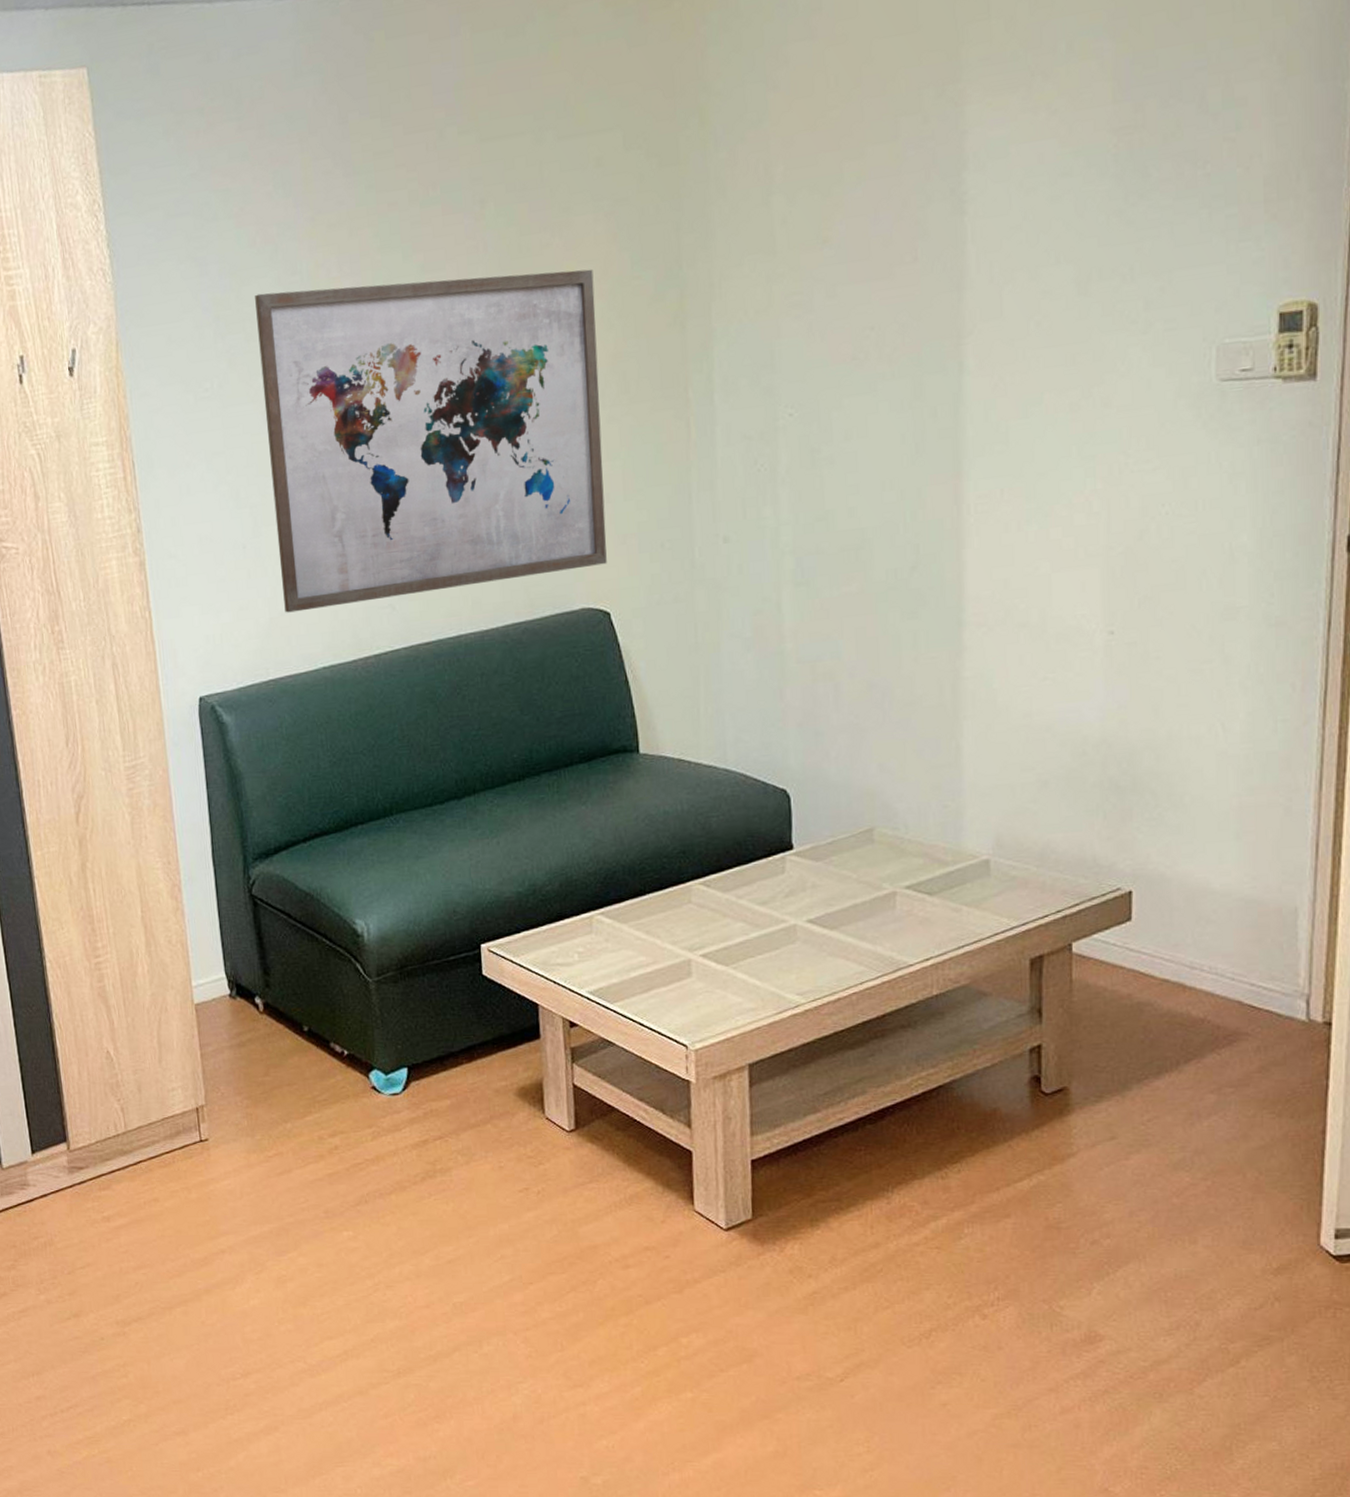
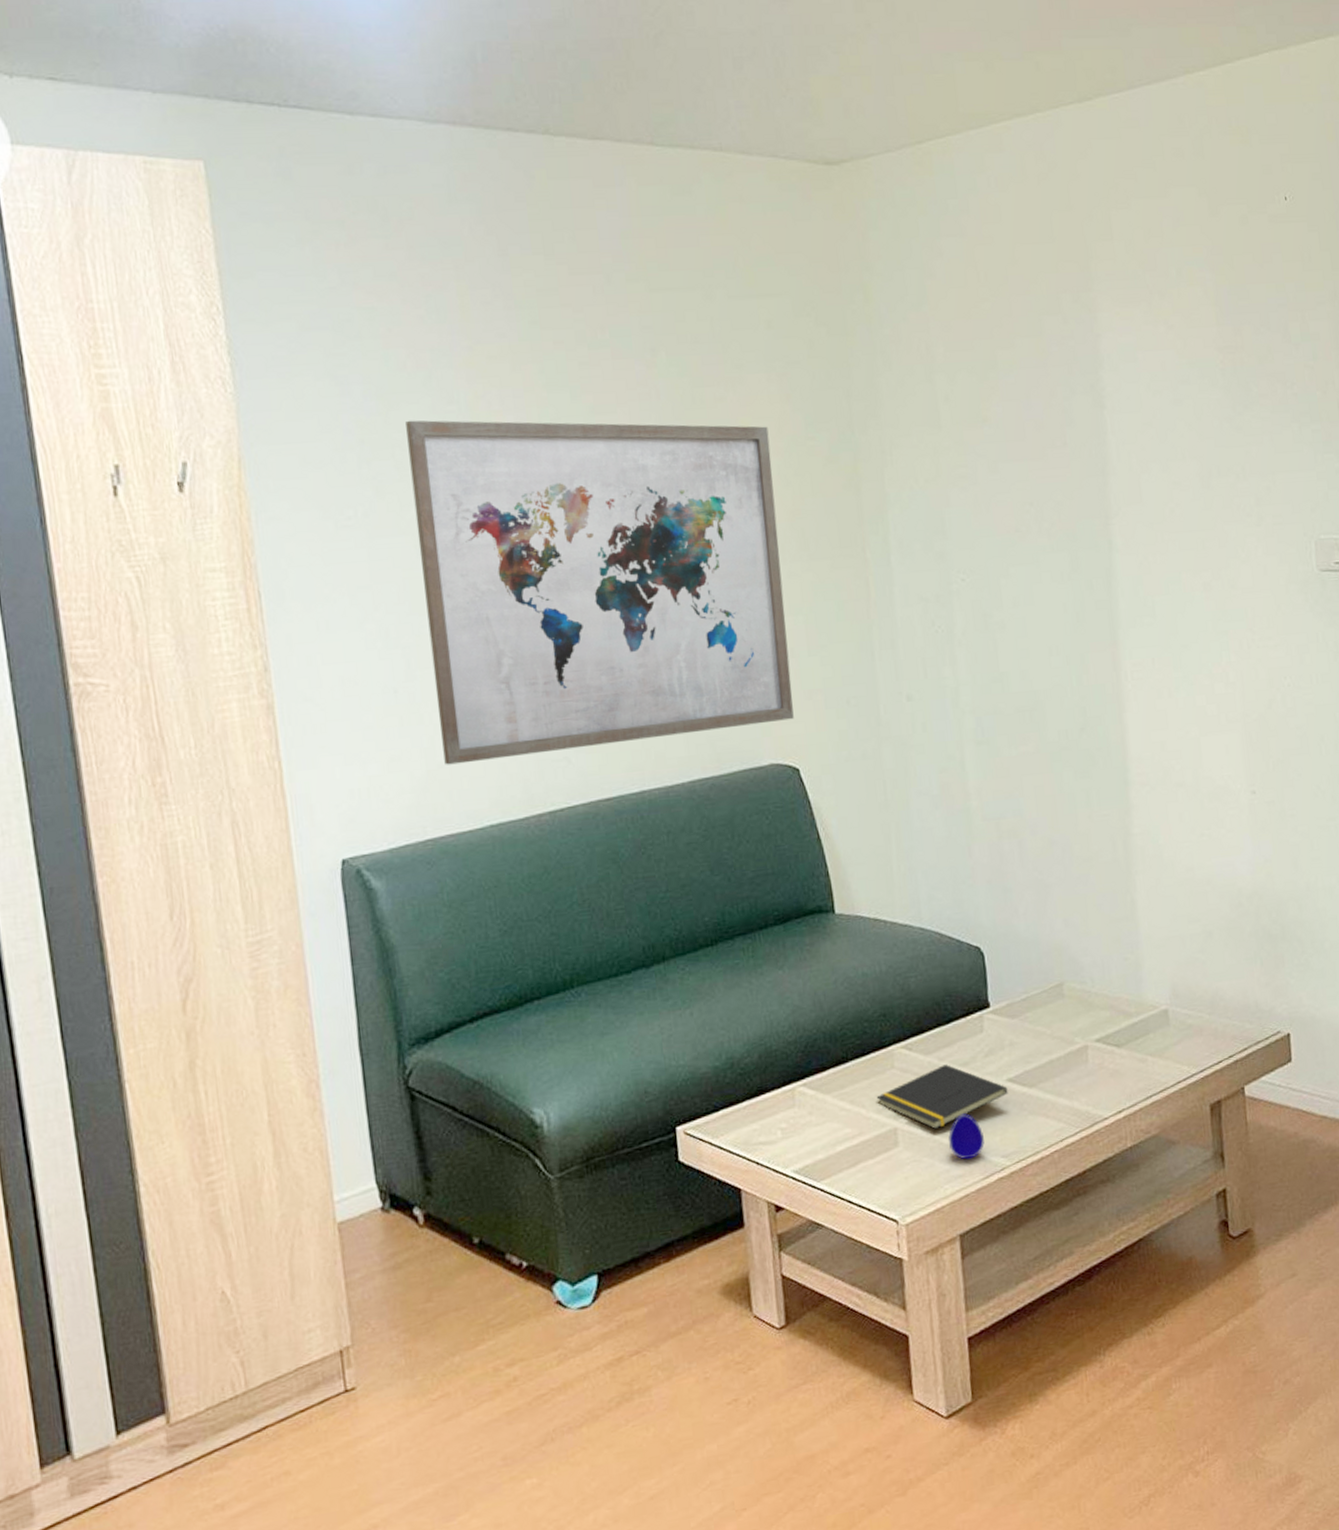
notepad: none [672,902,807,964] -> present [876,1064,1008,1130]
decorative egg: none [742,950,779,994] -> present [948,1113,984,1160]

